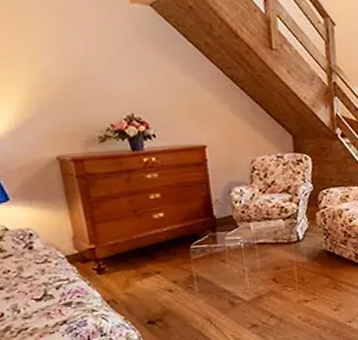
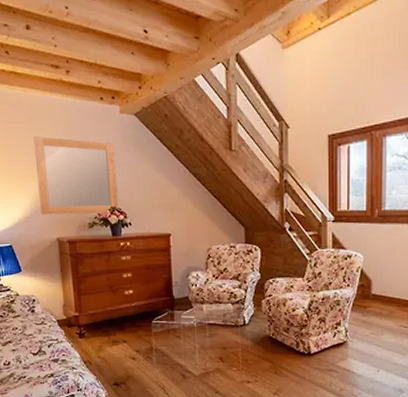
home mirror: none [10,29,137,128] -> present [33,136,119,215]

